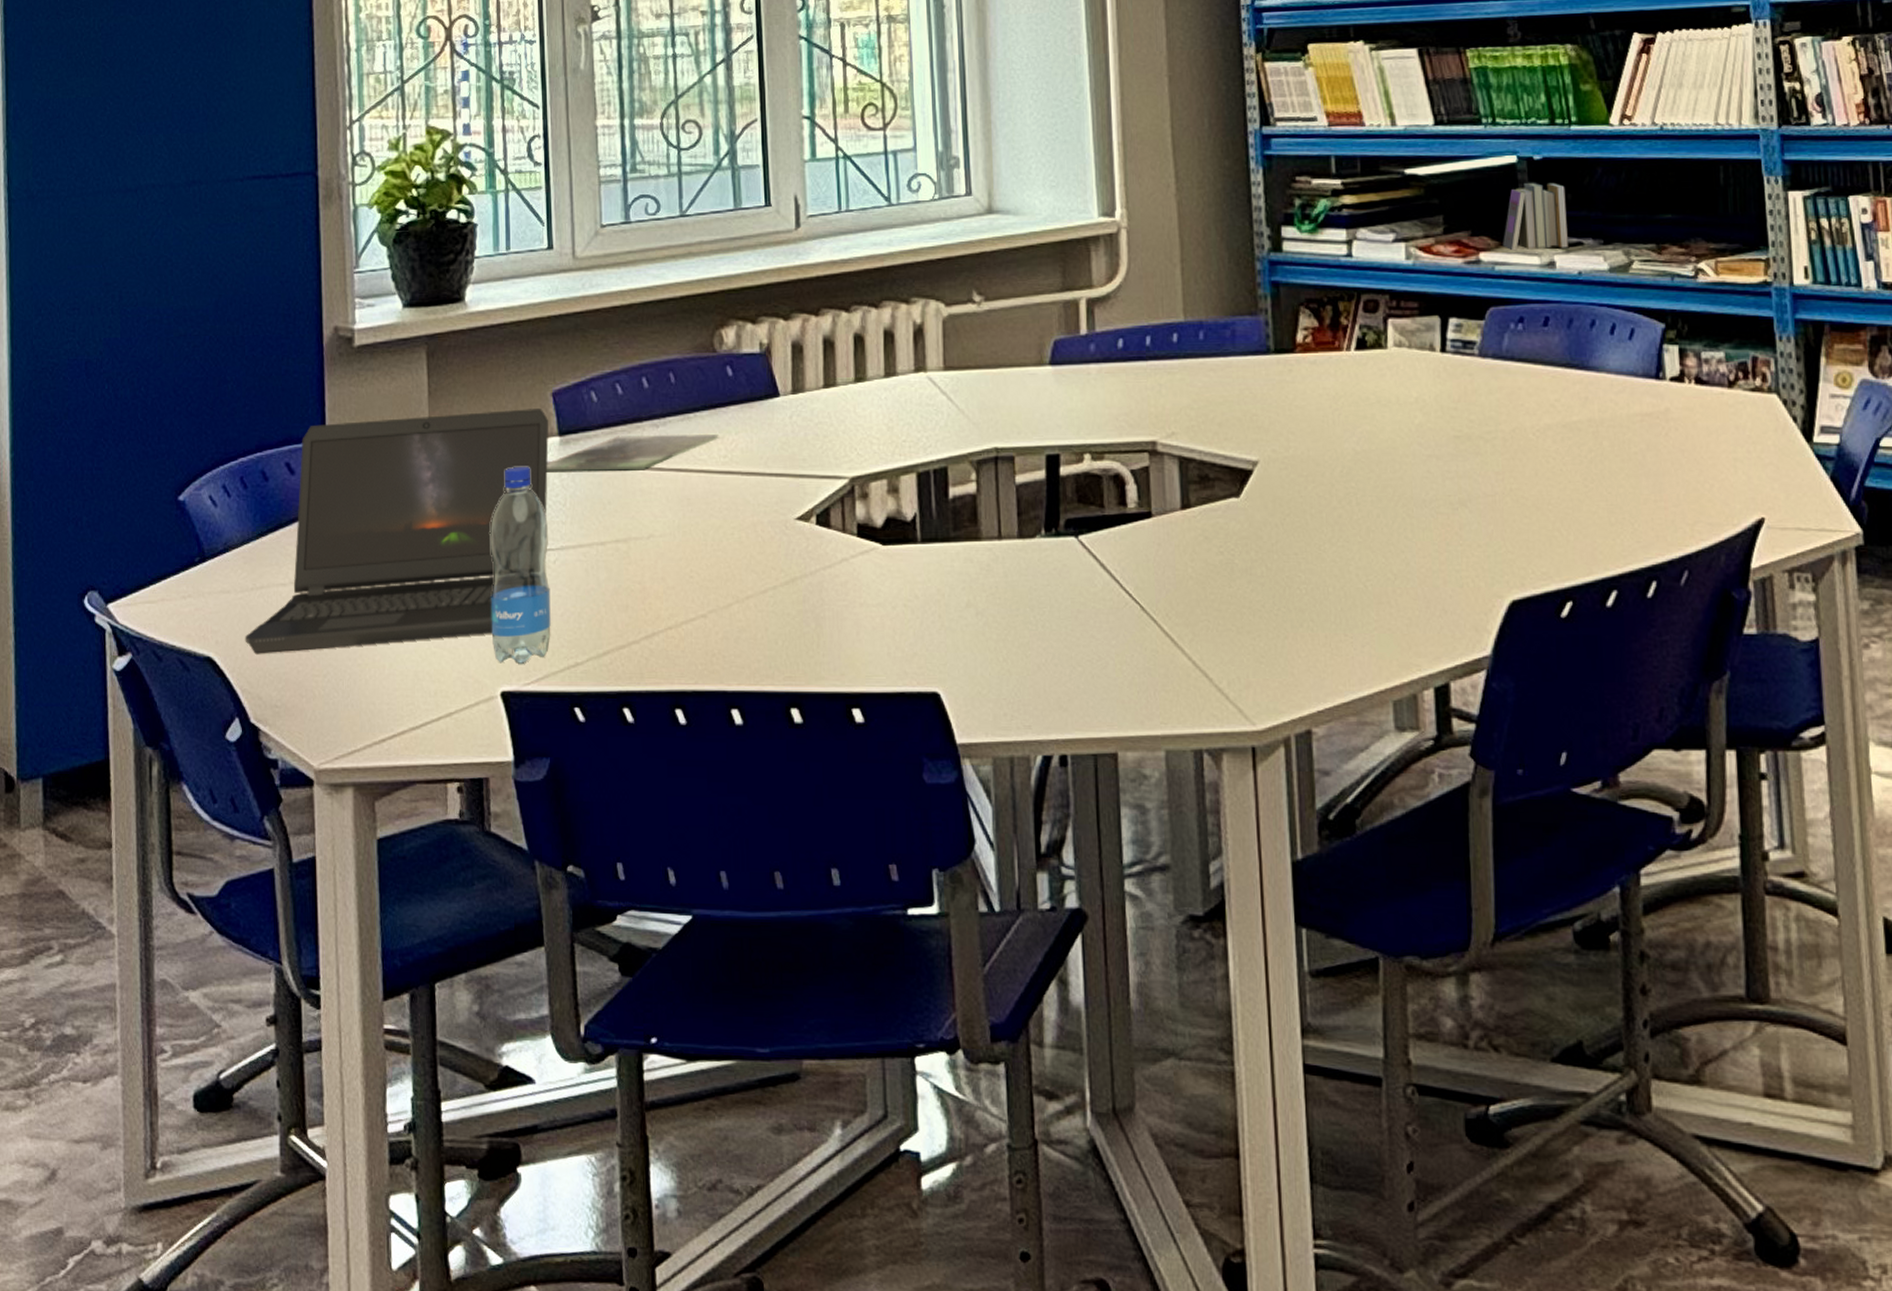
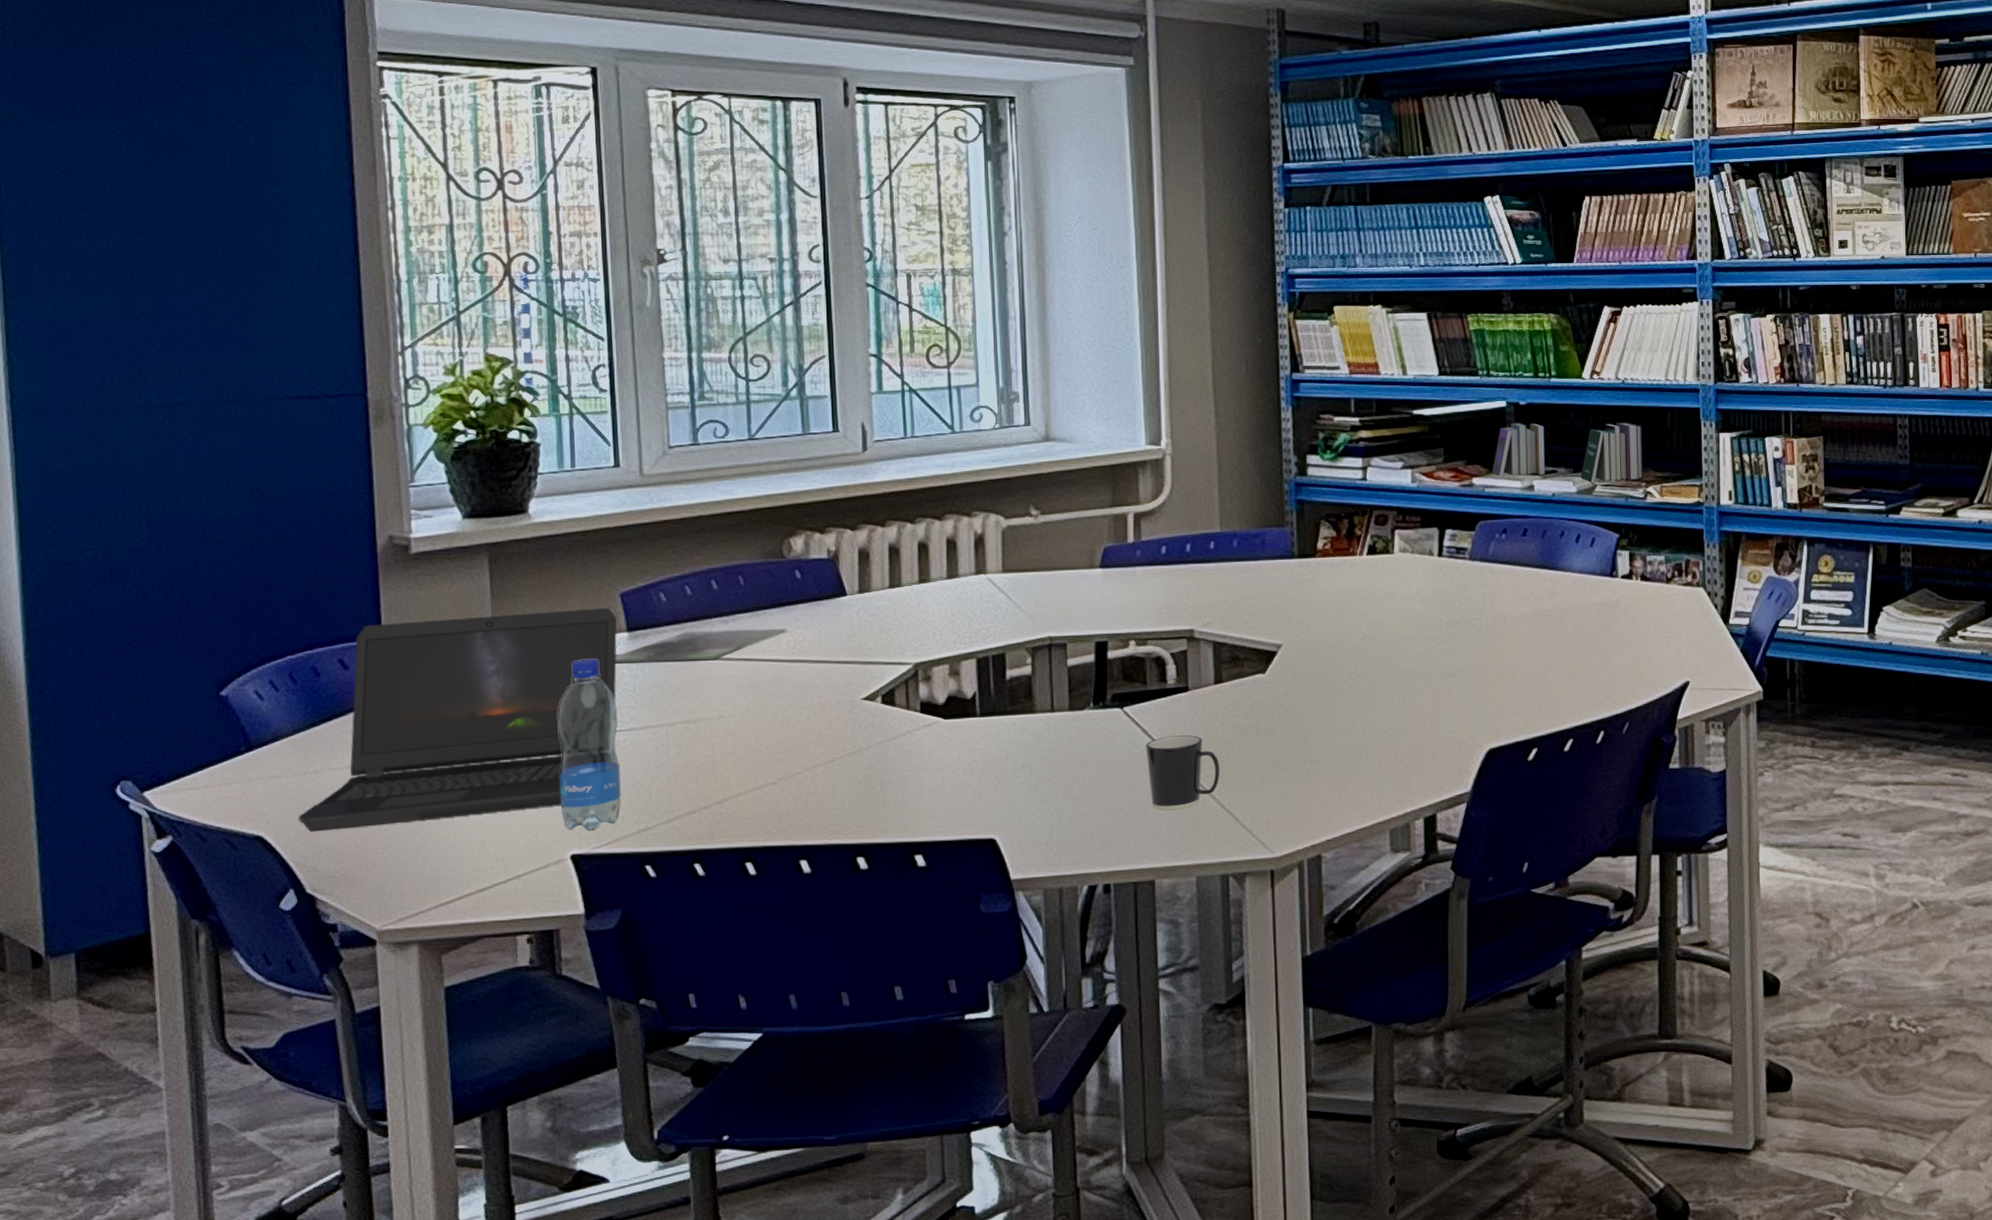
mug: none [1104,572,1190,666] -> present [1145,735,1220,811]
books: none [1612,179,1692,258] -> present [1580,422,1643,483]

